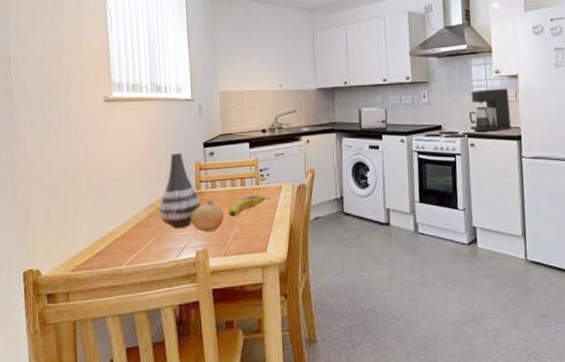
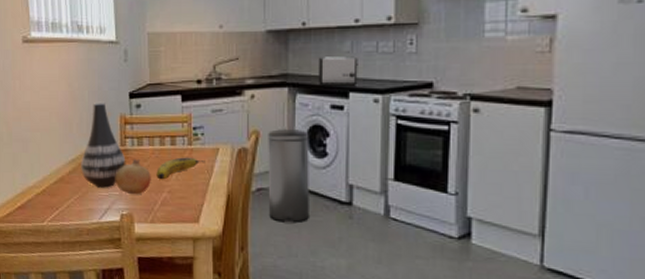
pedal bin: none [322,166,357,246] -> present [268,129,309,225]
coffee maker: present [469,89,512,132] -> none [474,34,540,94]

